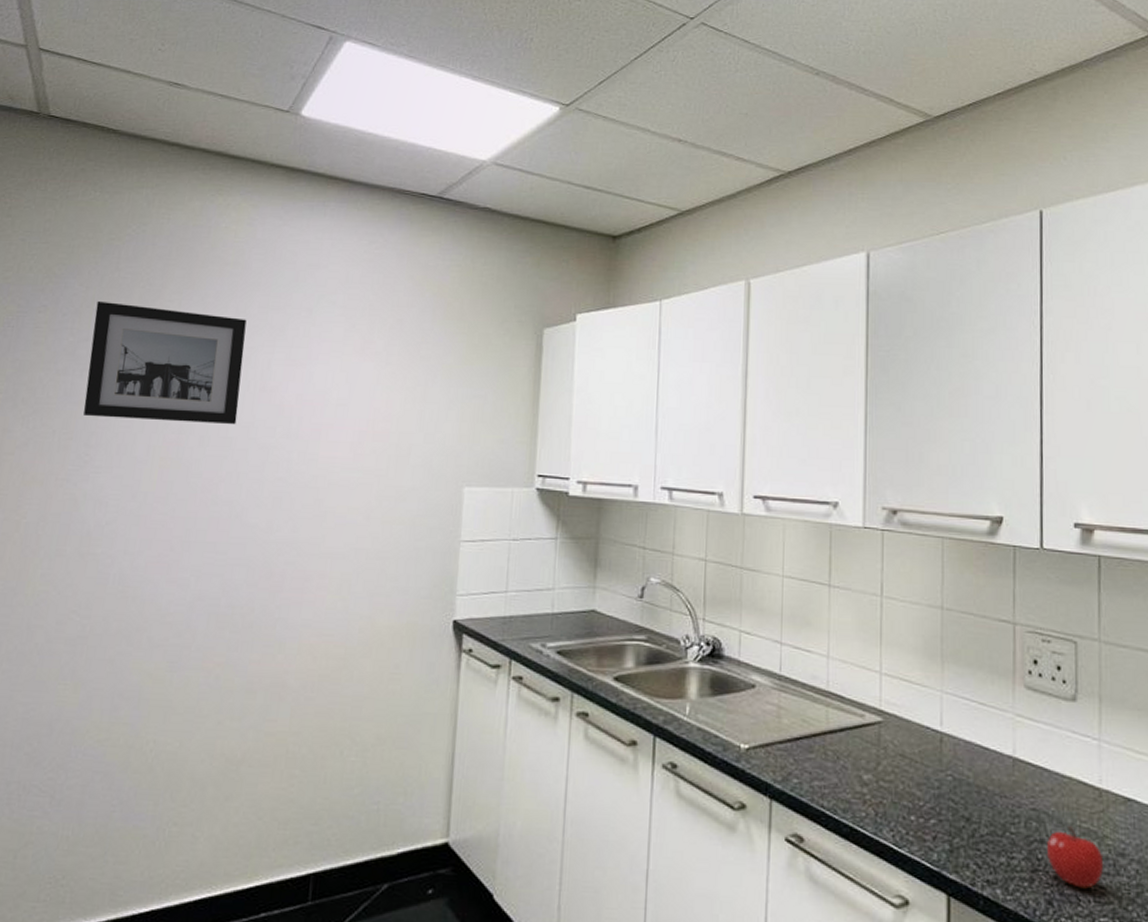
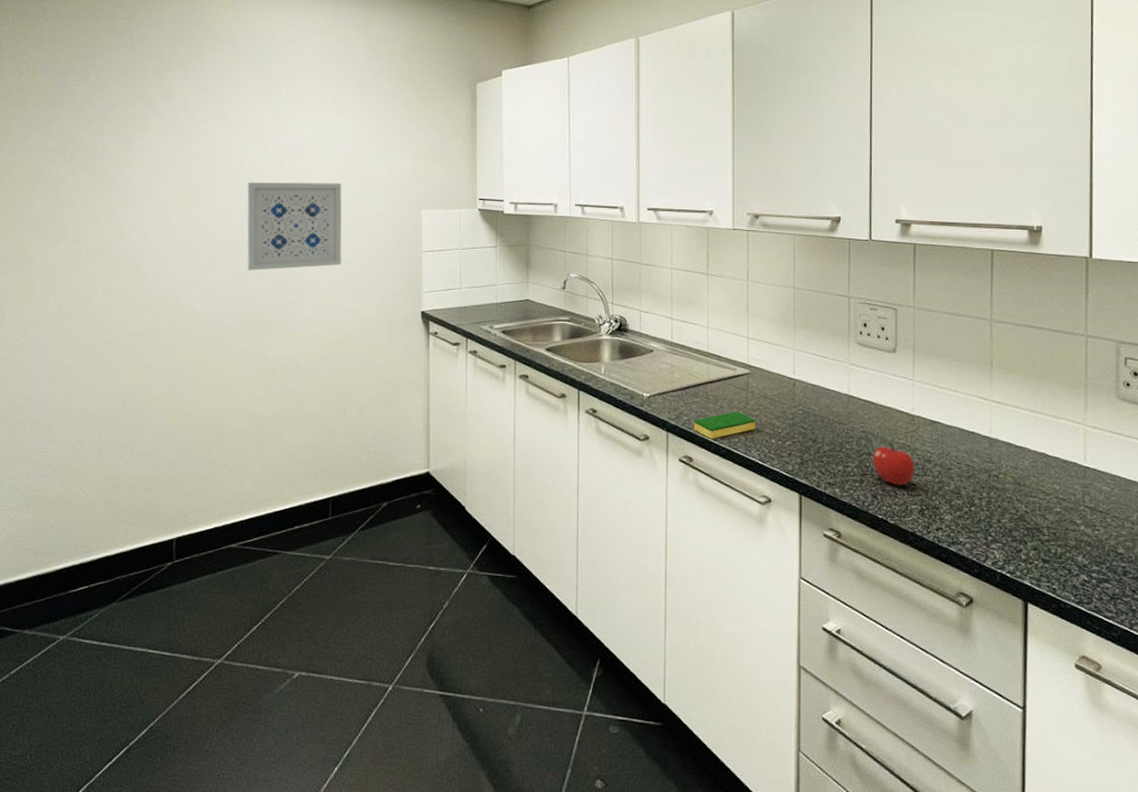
wall art: present [83,300,247,425] -> none [119,74,241,169]
wall art: none [231,443,364,558] -> present [247,183,342,271]
dish sponge: none [806,773,890,812] -> present [694,411,756,439]

